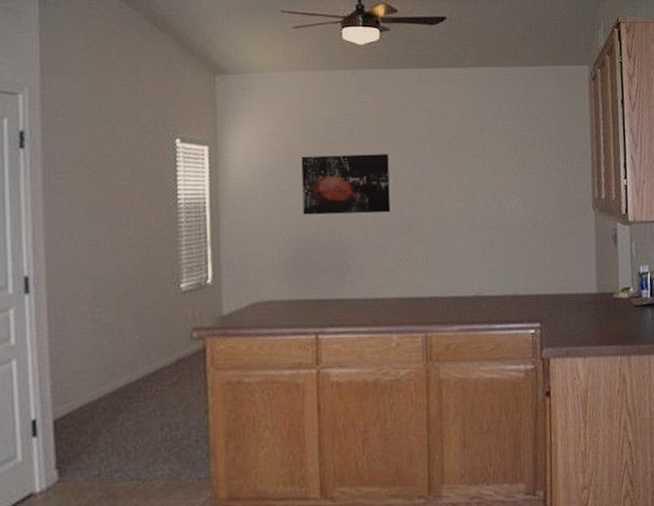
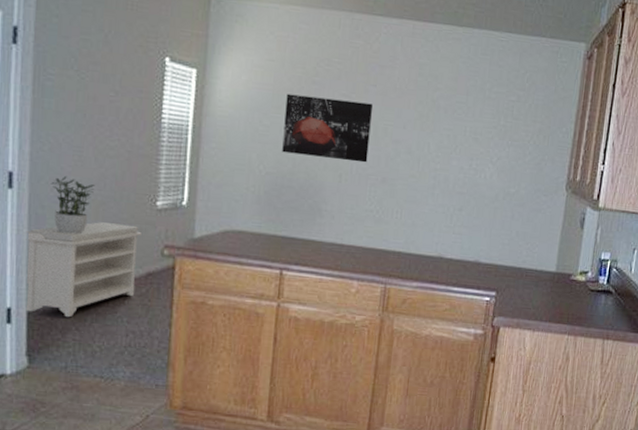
bench: none [46,312,168,421] -> present [25,222,142,318]
potted plant: none [69,272,116,332] -> present [51,175,96,234]

